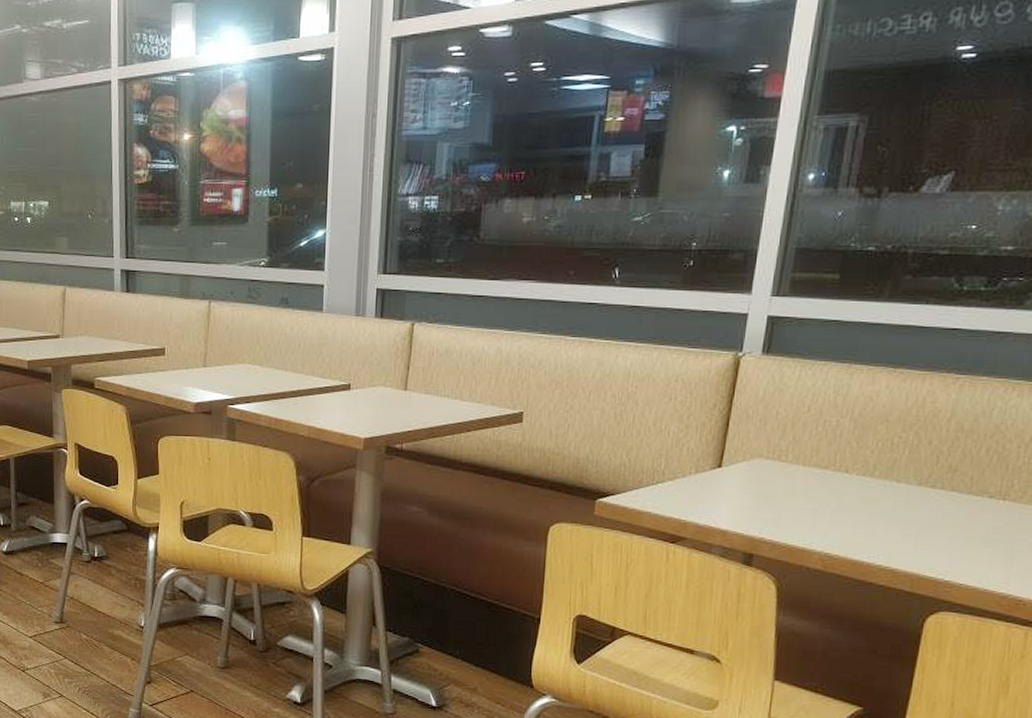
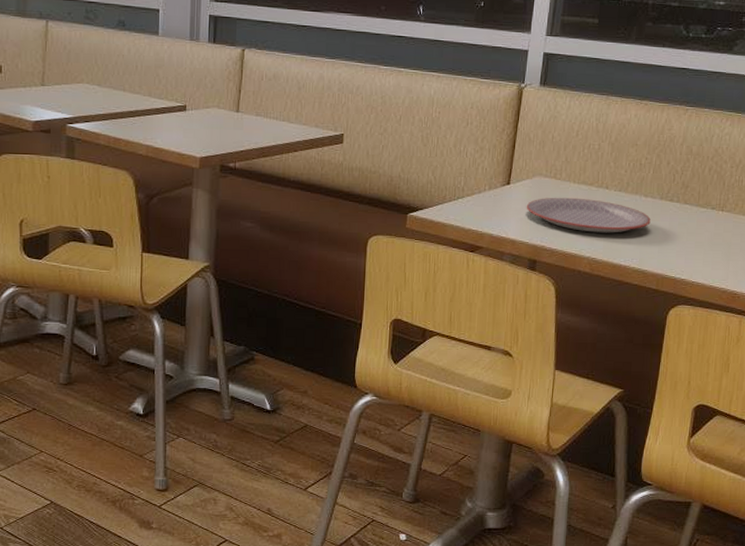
plate: none [741,482,905,525] -> present [526,197,651,233]

